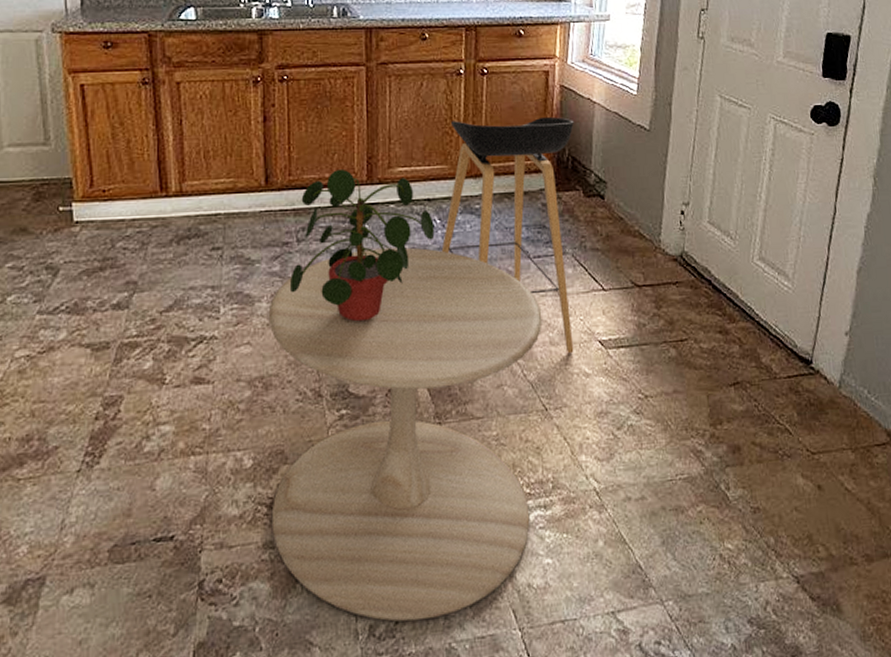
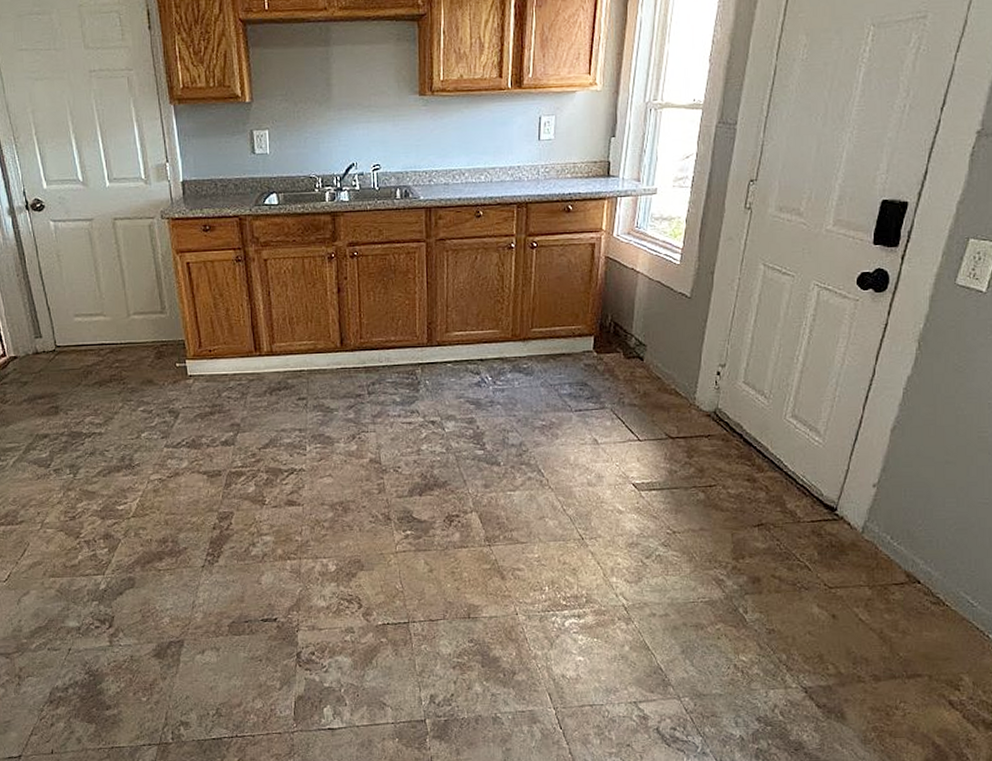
side table: present [268,247,543,622] -> none [345,400,582,695]
potted plant: present [289,168,435,322] -> none [362,333,487,461]
stool: present [441,116,574,354] -> none [492,285,617,494]

